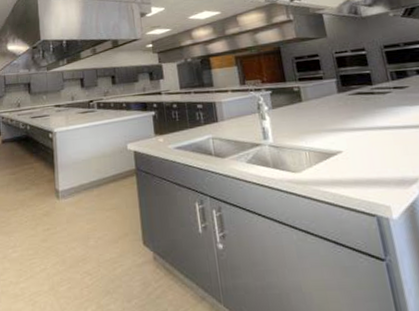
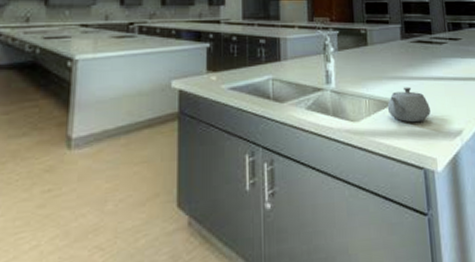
teapot: none [329,138,379,172] -> present [387,87,430,122]

